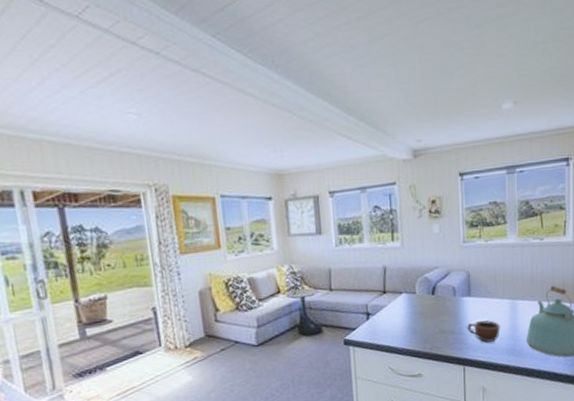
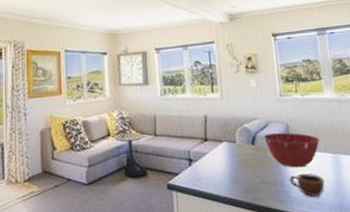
mixing bowl: none [444,280,499,316] -> present [264,132,320,168]

